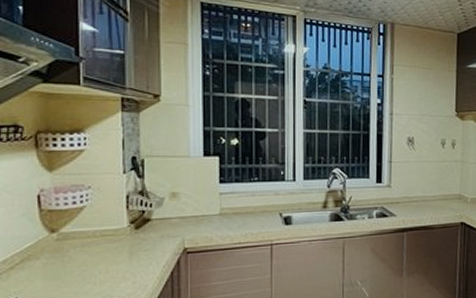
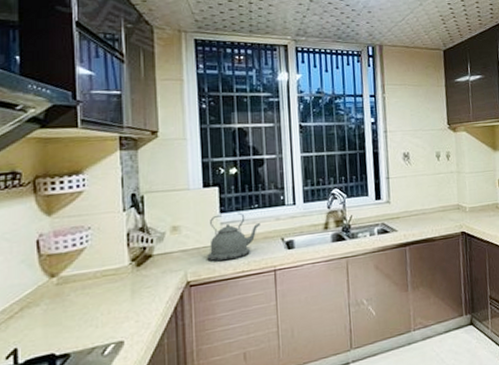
kettle: none [205,184,259,231] -> present [207,212,260,262]

